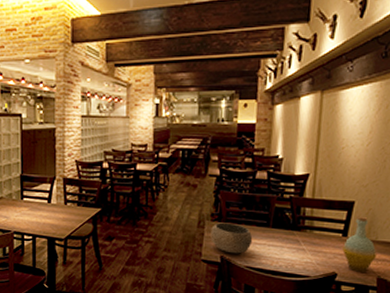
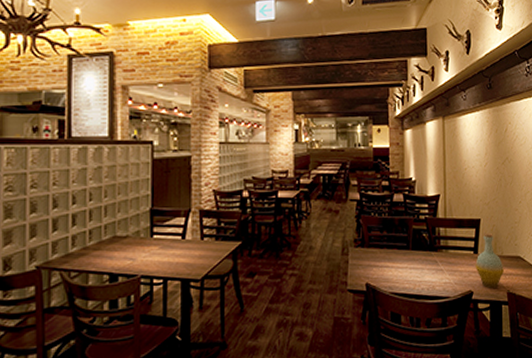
bowl: present [210,222,253,254] -> none [355,248,395,280]

